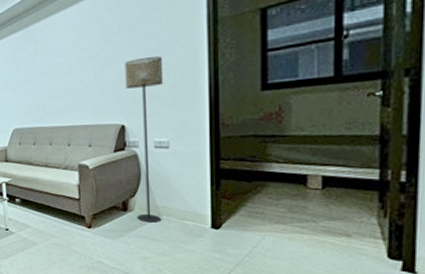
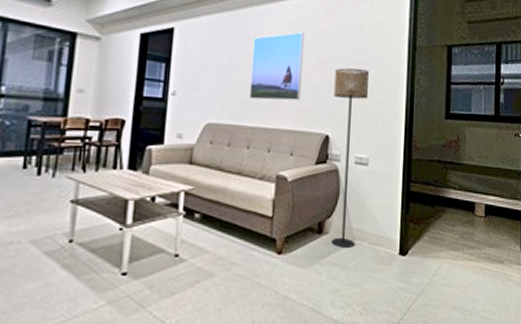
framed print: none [42,34,93,103] -> present [249,32,305,101]

